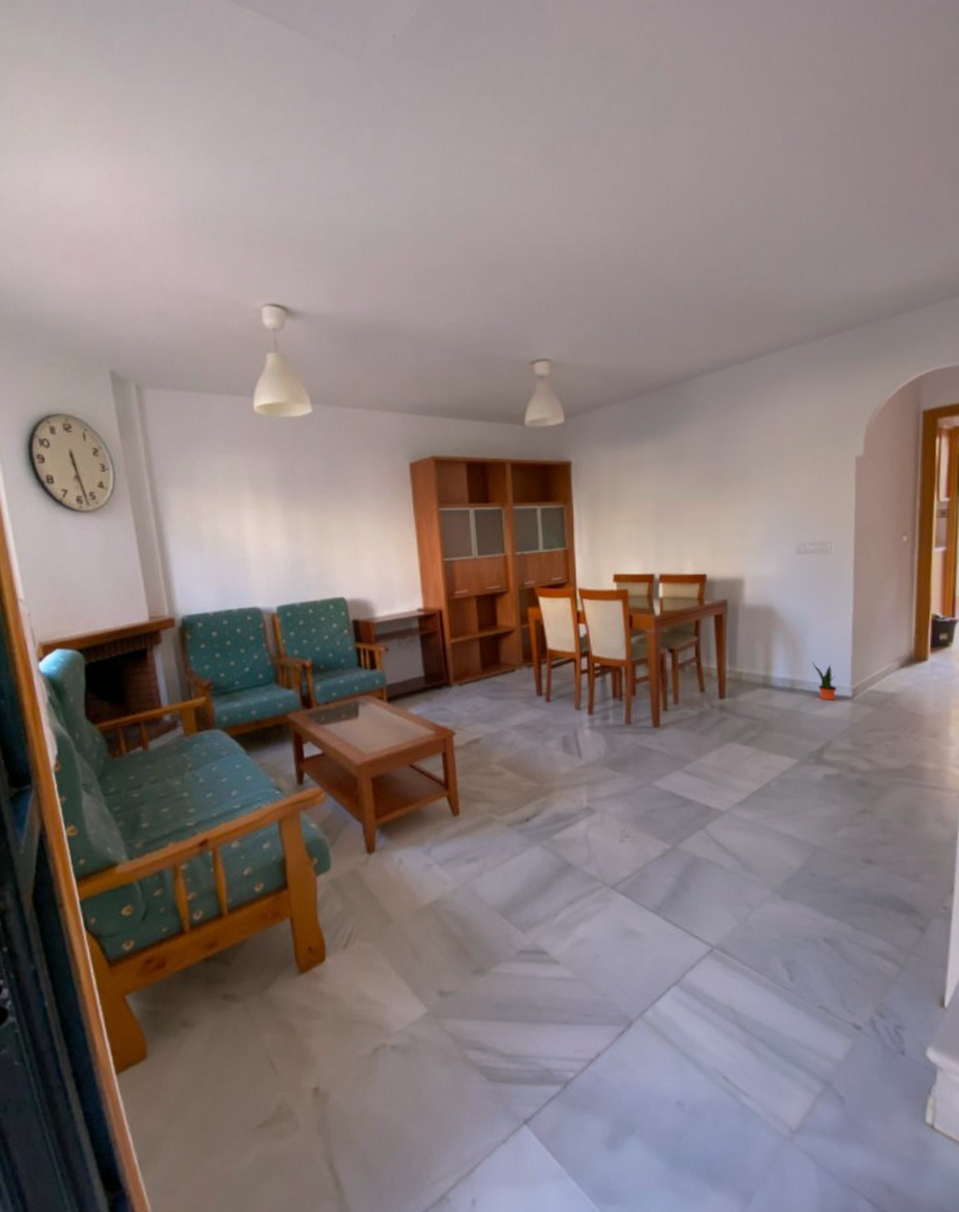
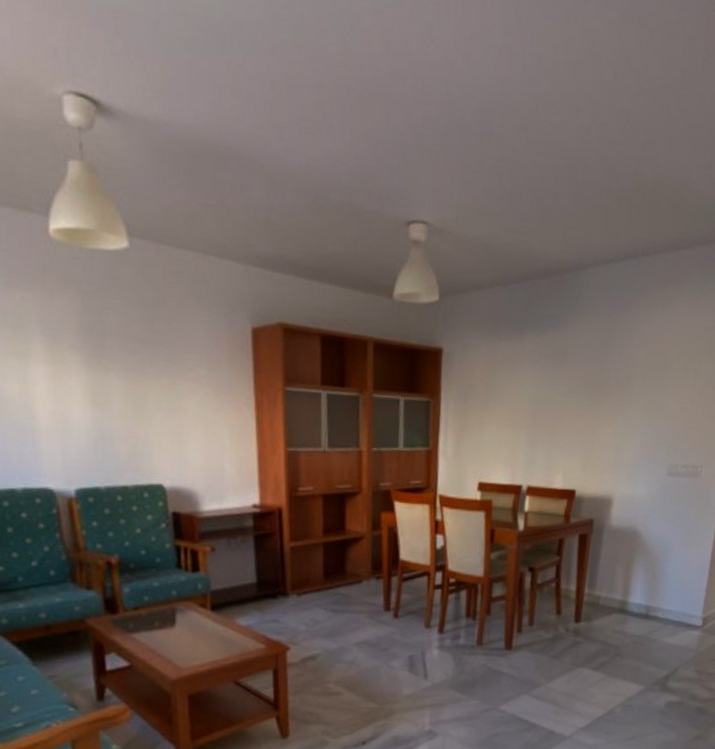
potted plant: present [812,661,837,701] -> none [668,588,689,629]

